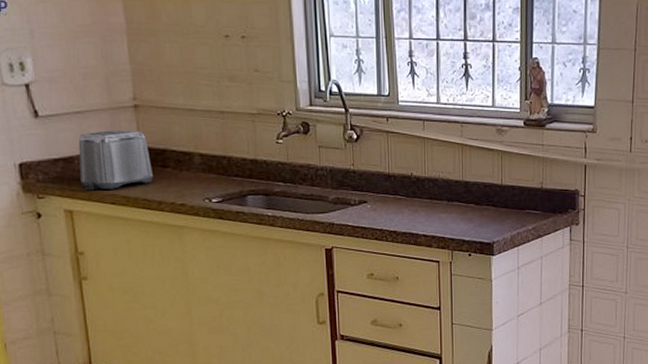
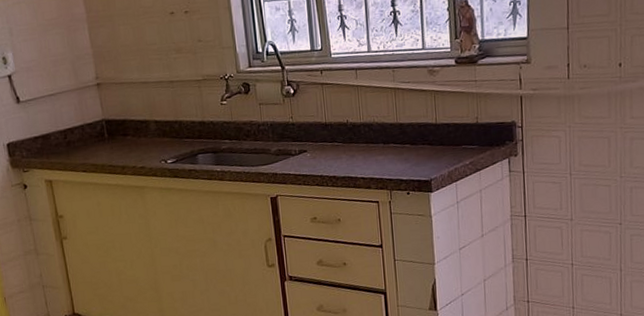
toaster: present [78,130,153,191] -> none [53,105,116,162]

